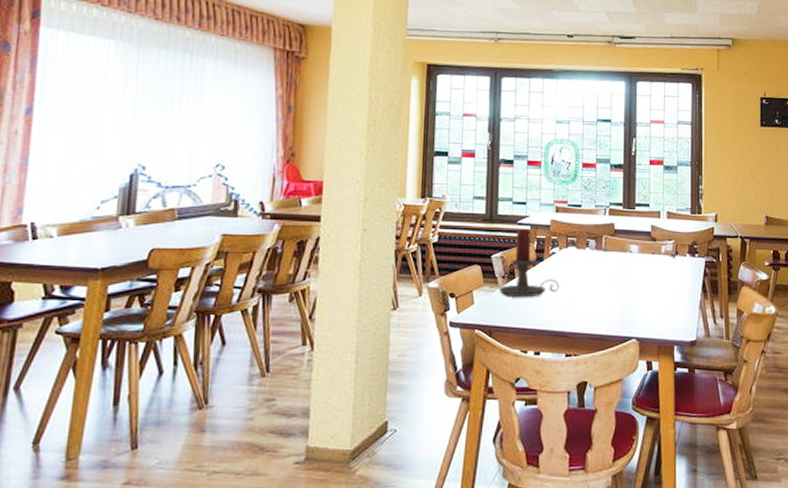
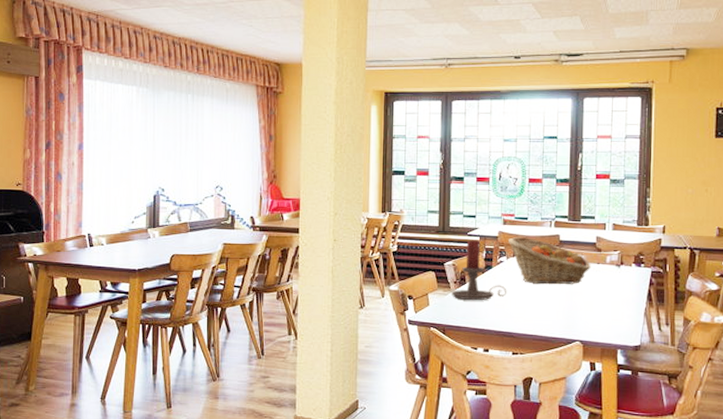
fruit basket: none [560,226,646,278] -> present [507,237,591,285]

